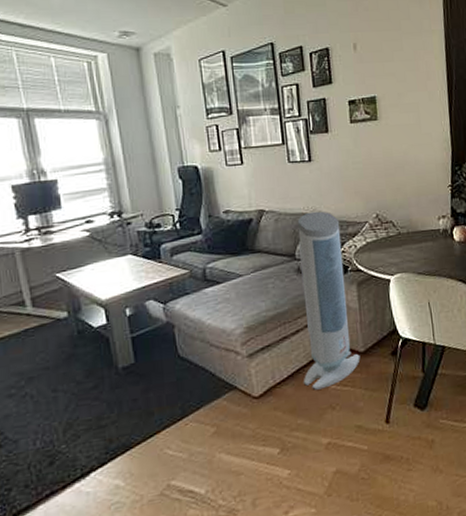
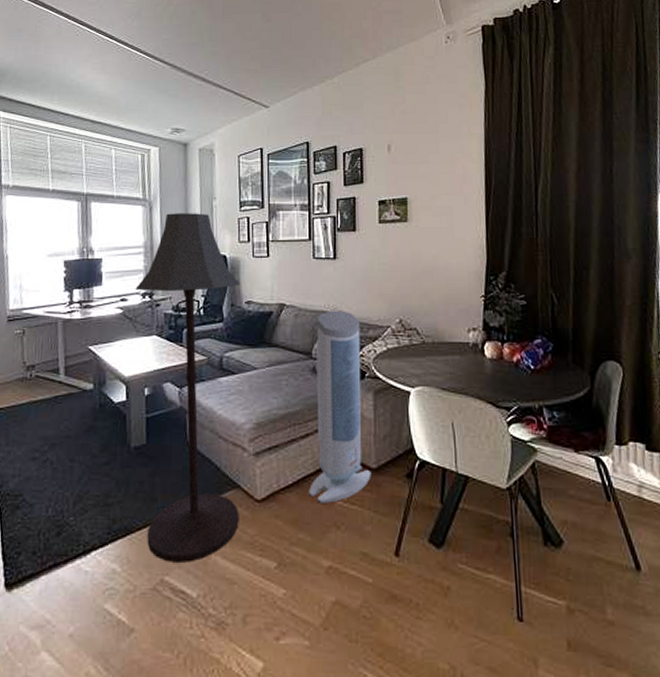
floor lamp: none [100,123,240,468] -> present [135,213,240,562]

